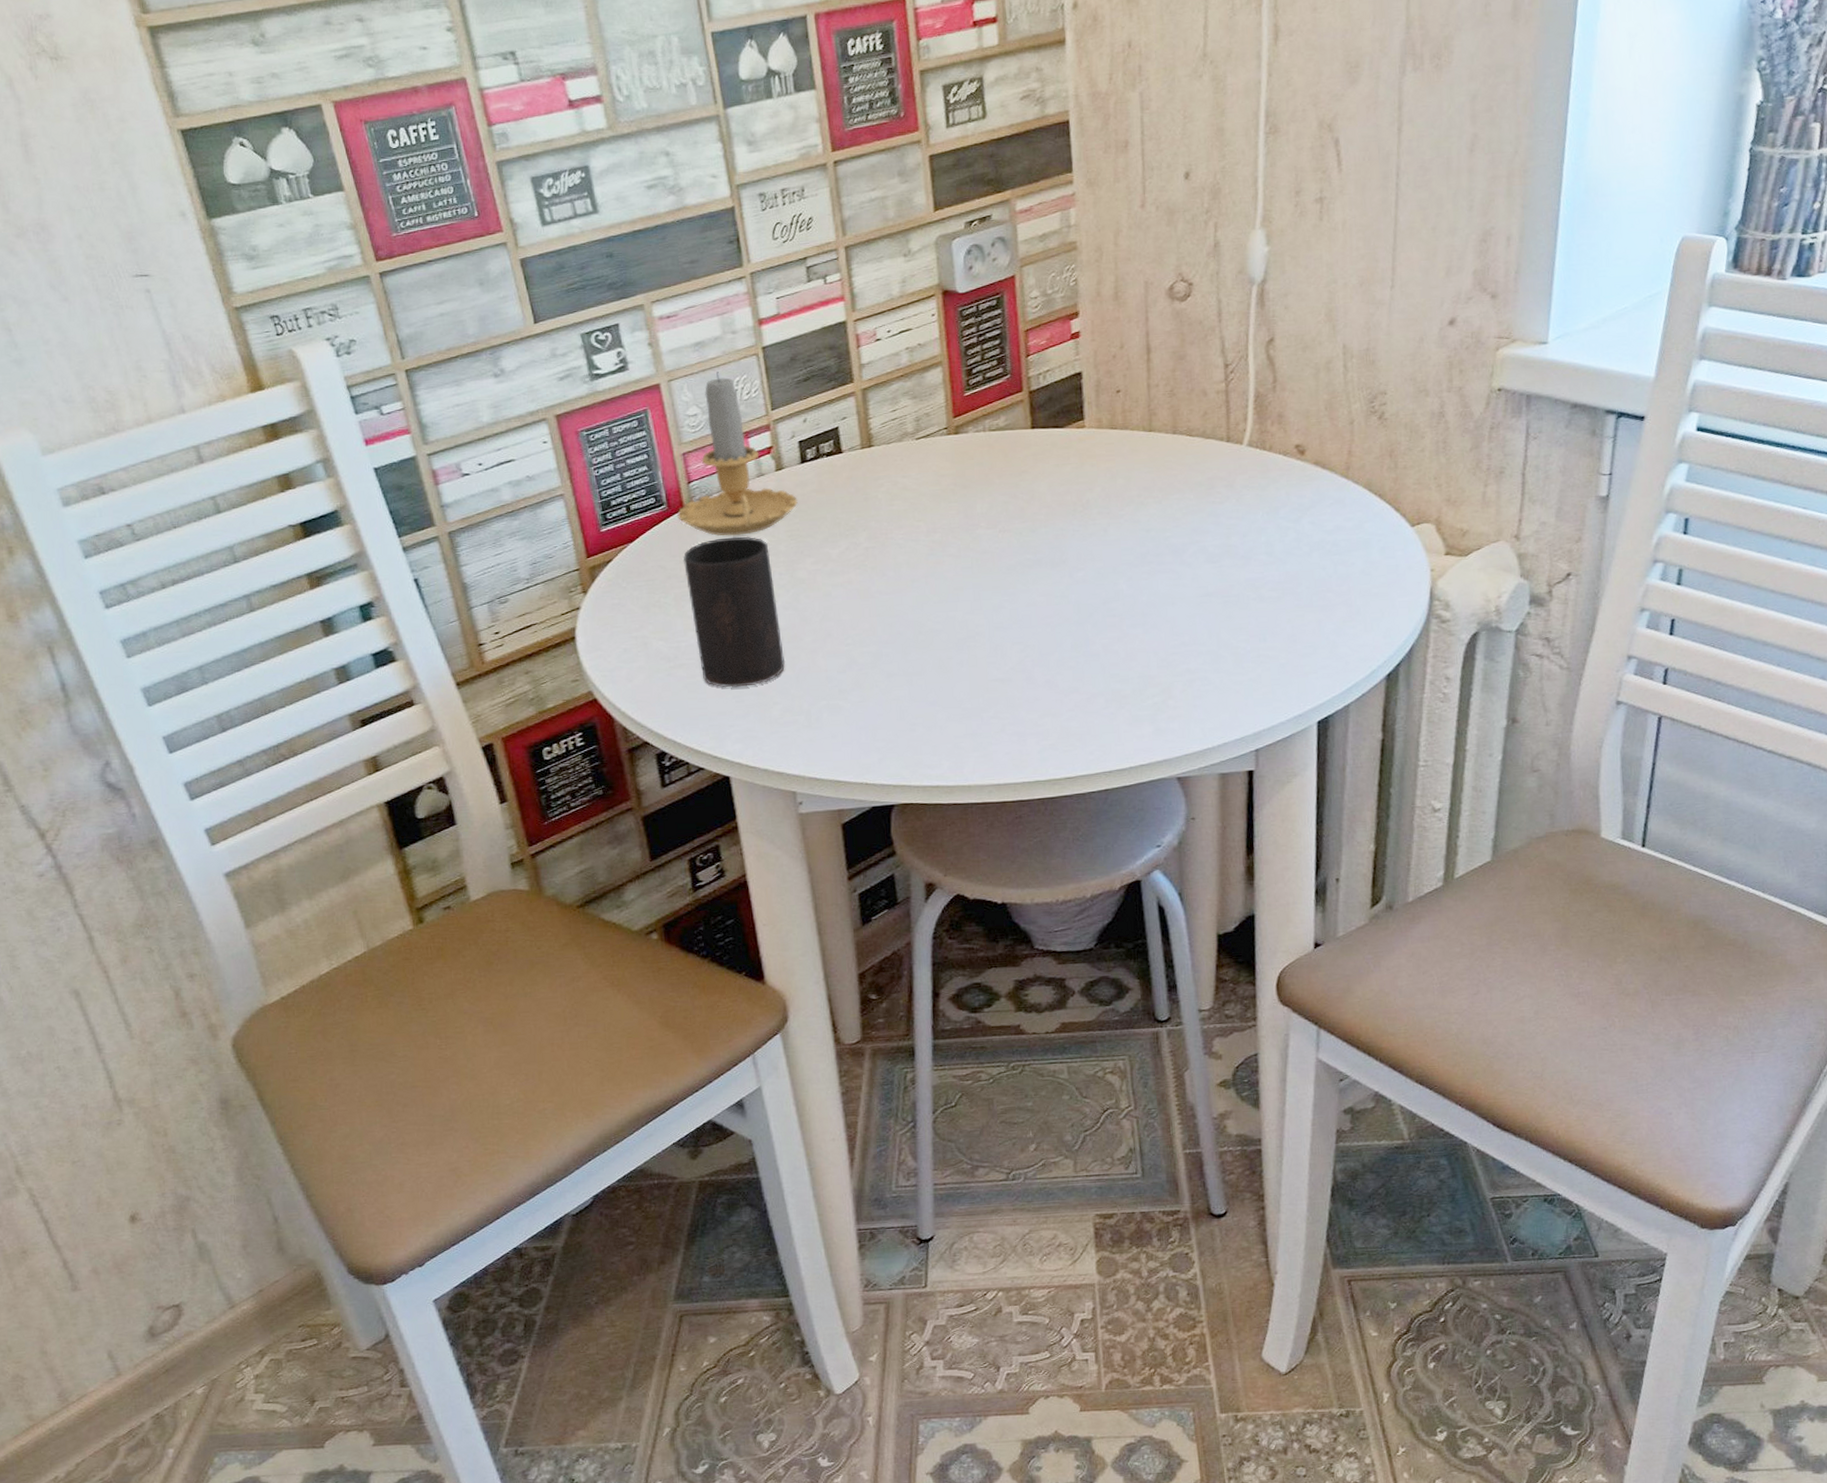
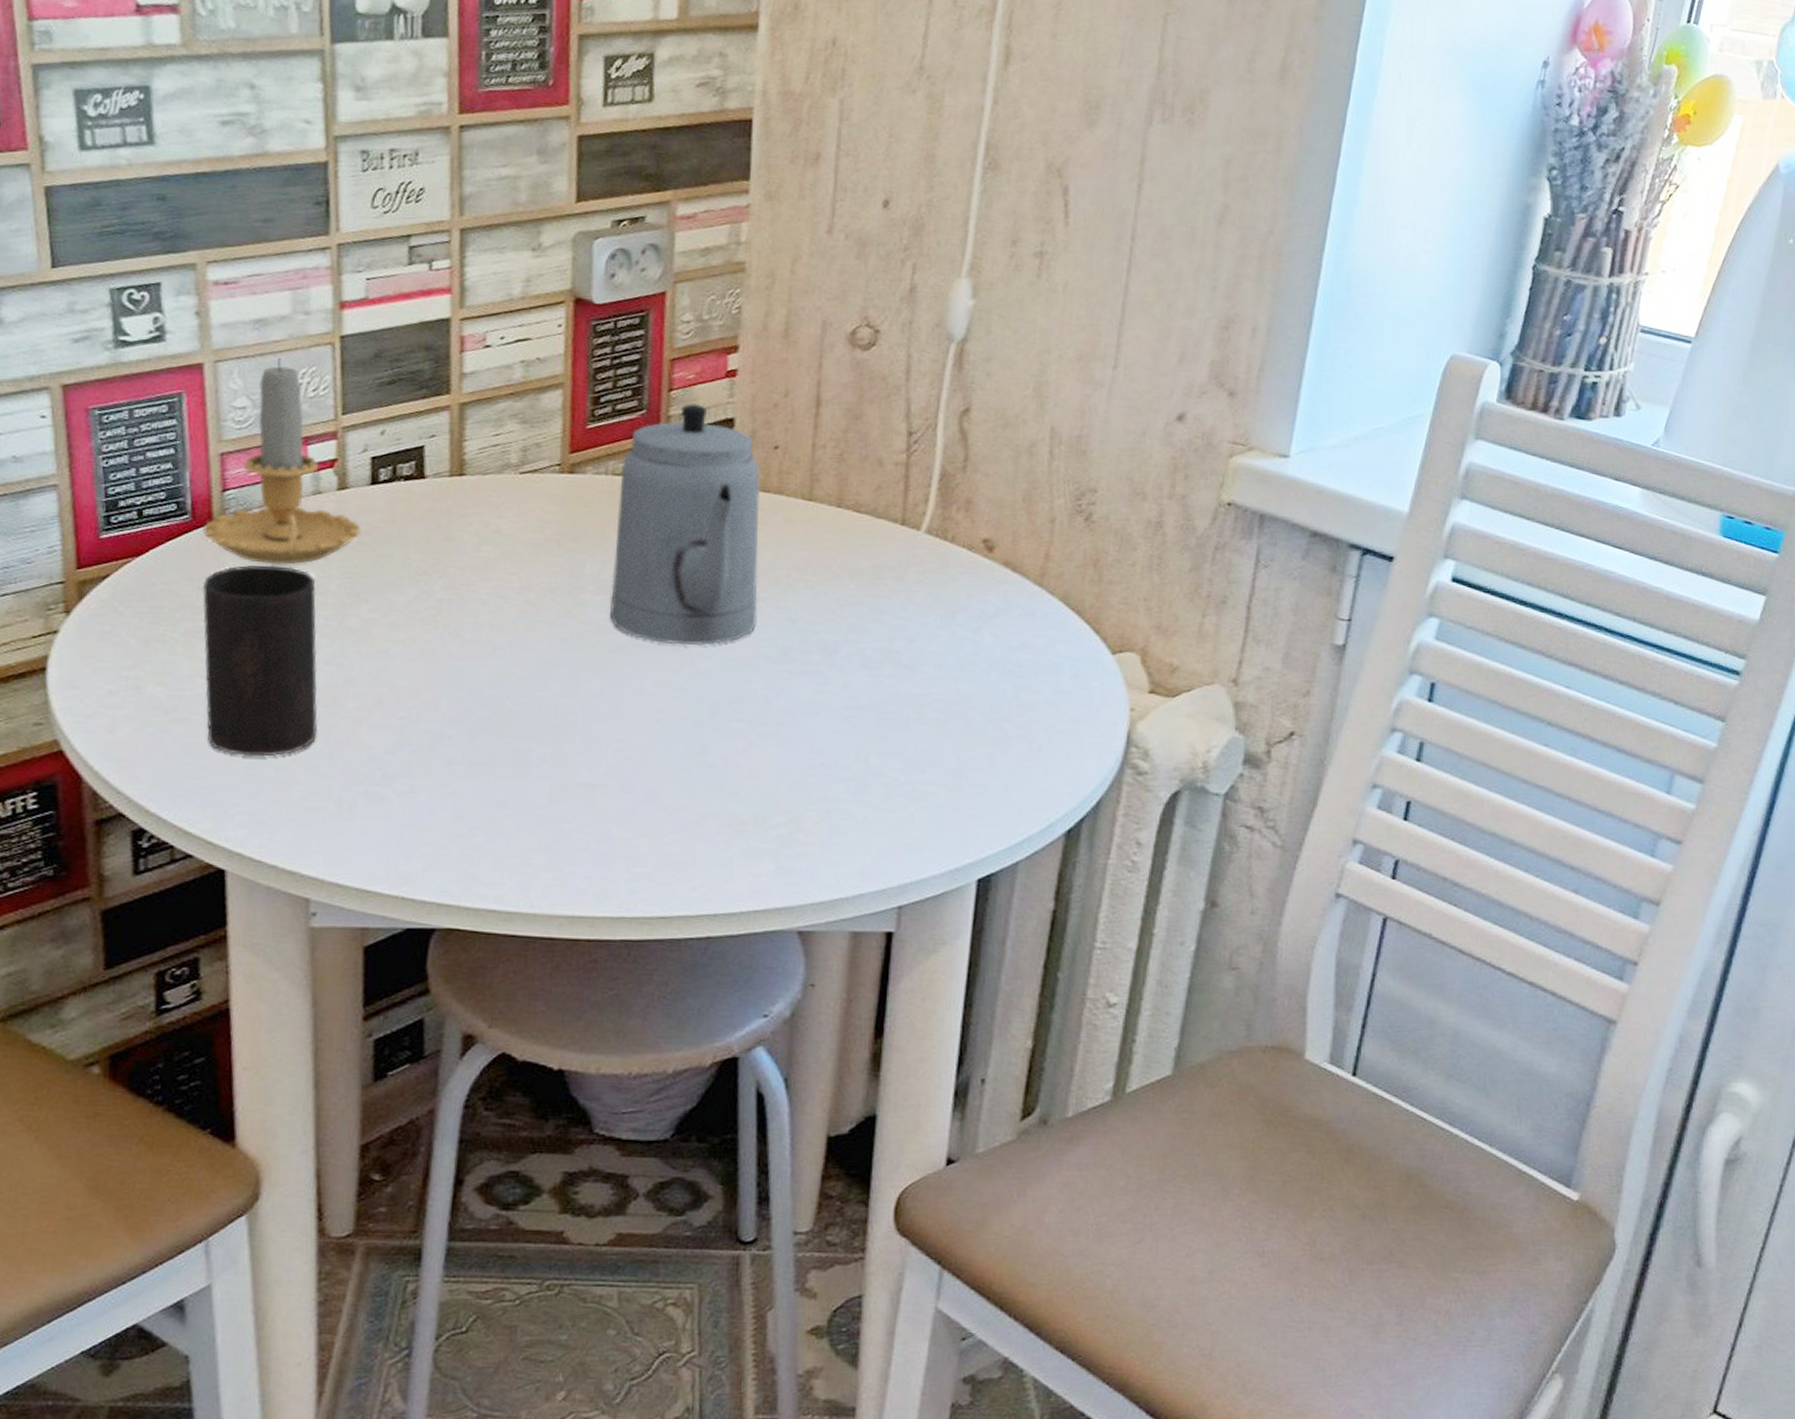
teapot: none [995,363,1118,562] -> present [609,403,760,646]

